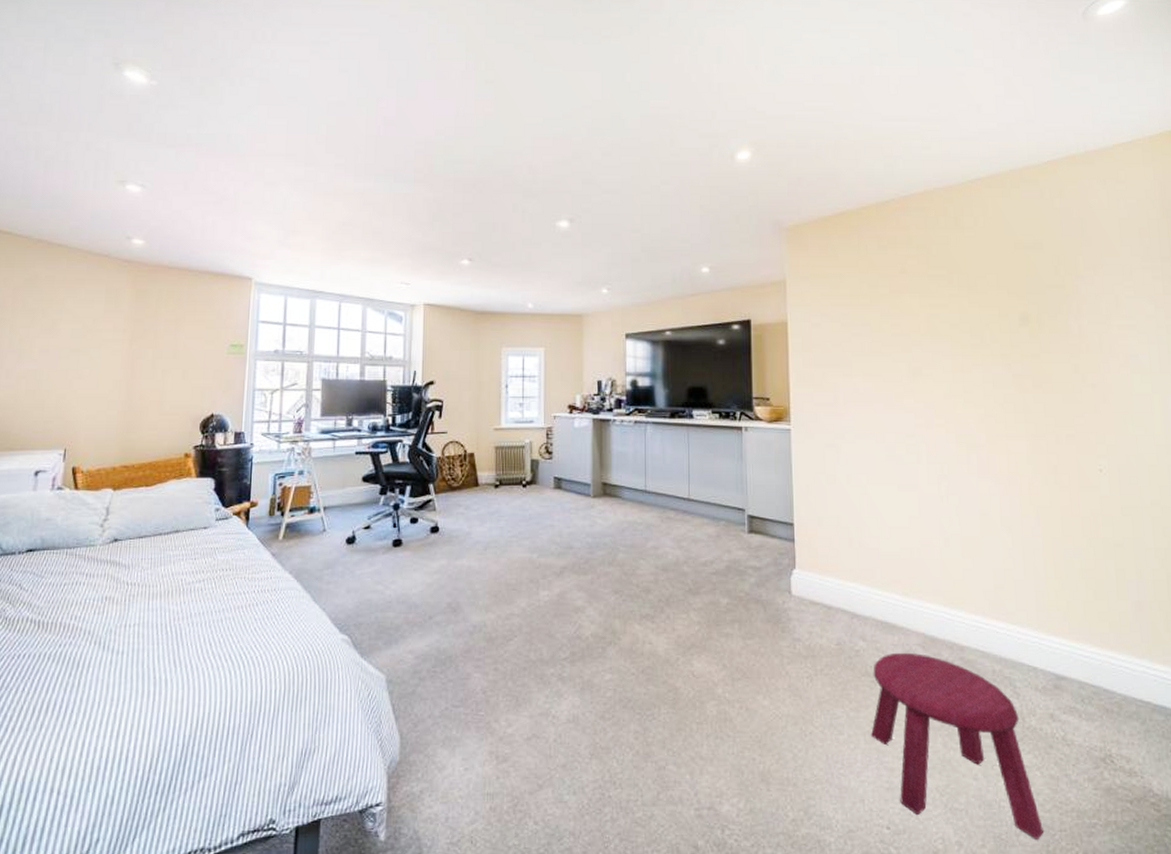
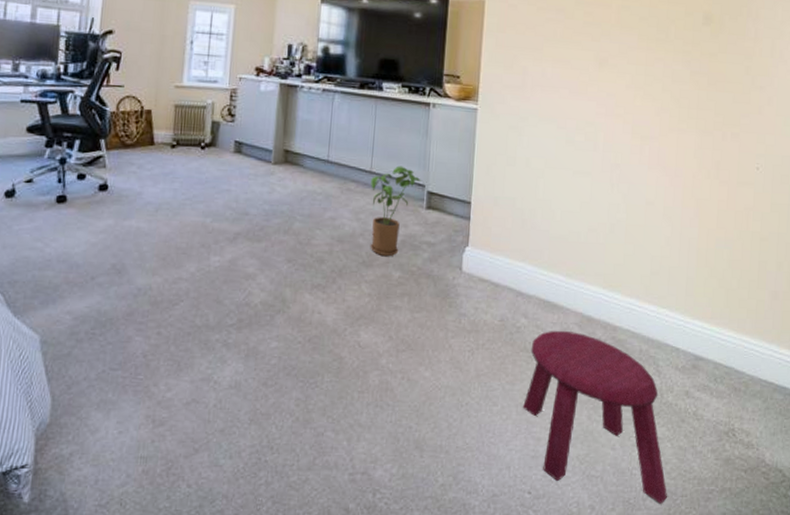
house plant: none [690,491,741,584] -> present [370,166,422,257]

